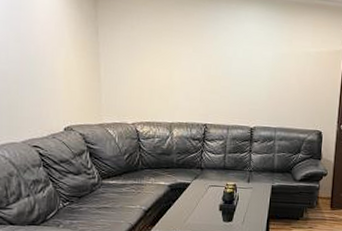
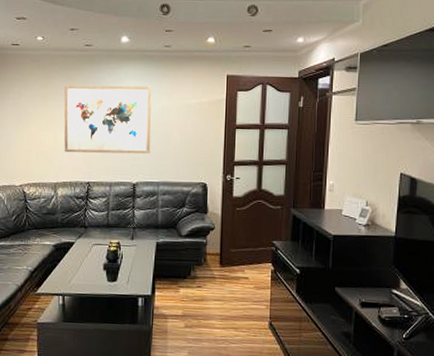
wall art: none [180,21,272,100] -> present [64,85,152,155]

